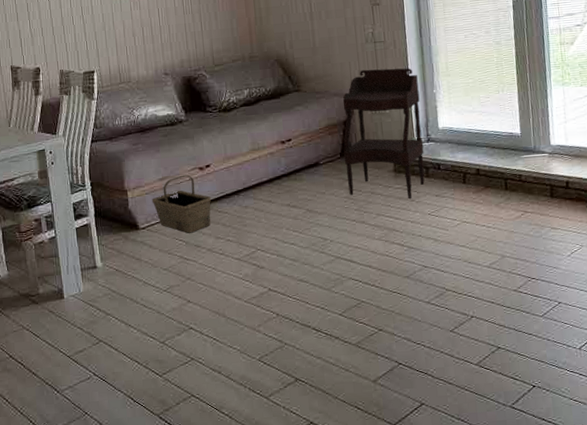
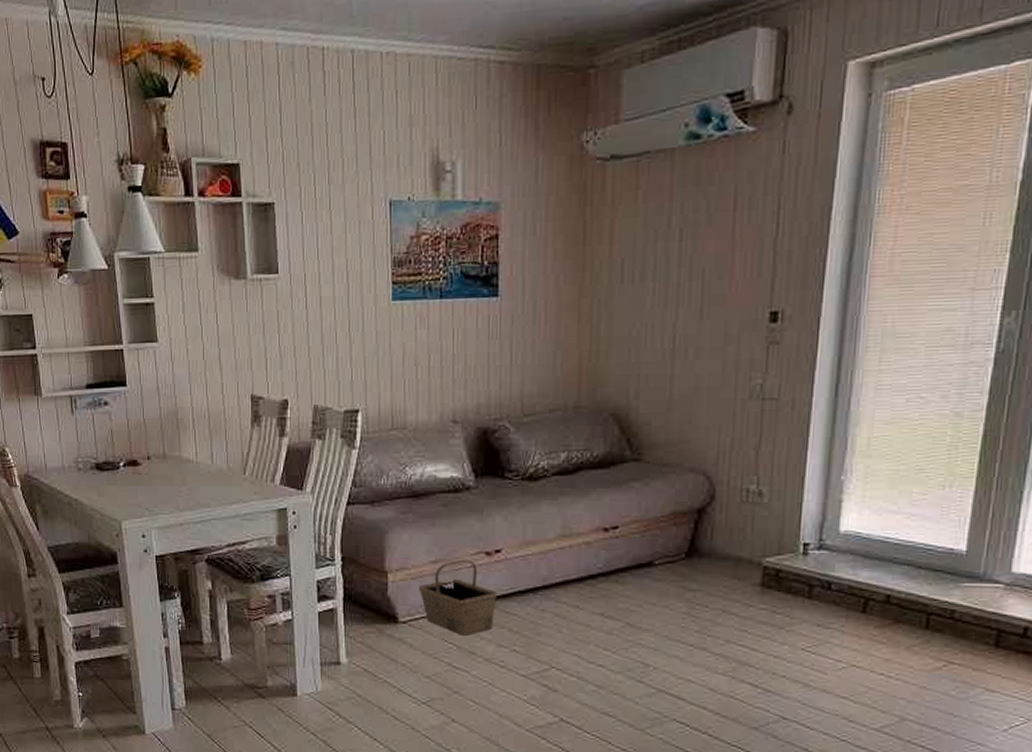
side table: present [342,68,425,198] -> none [690,438,820,625]

